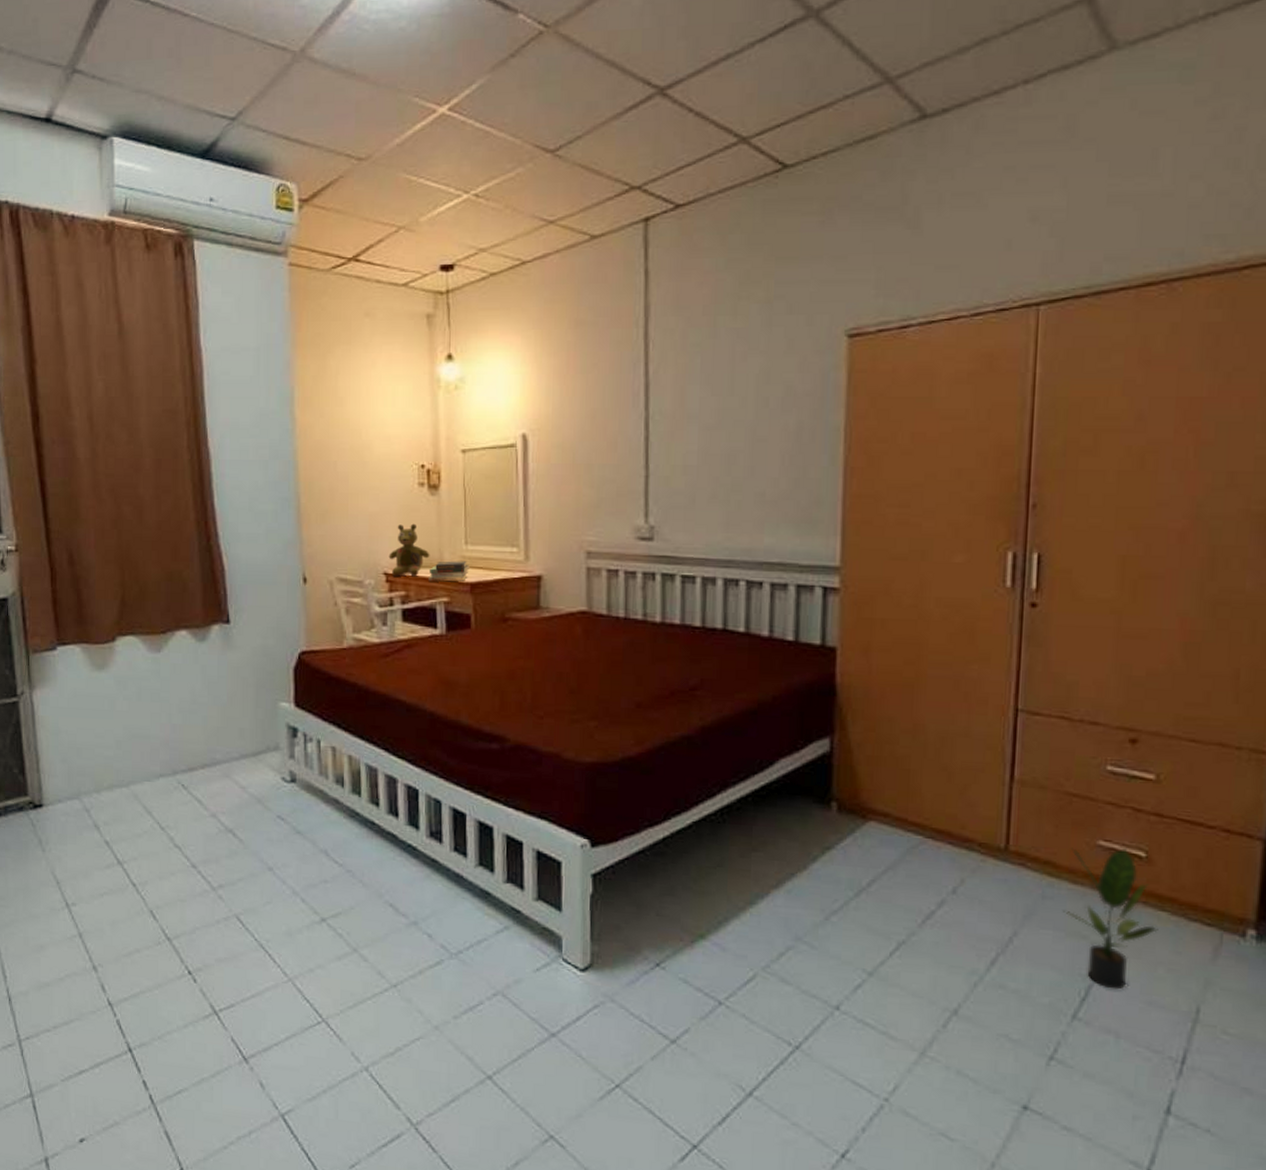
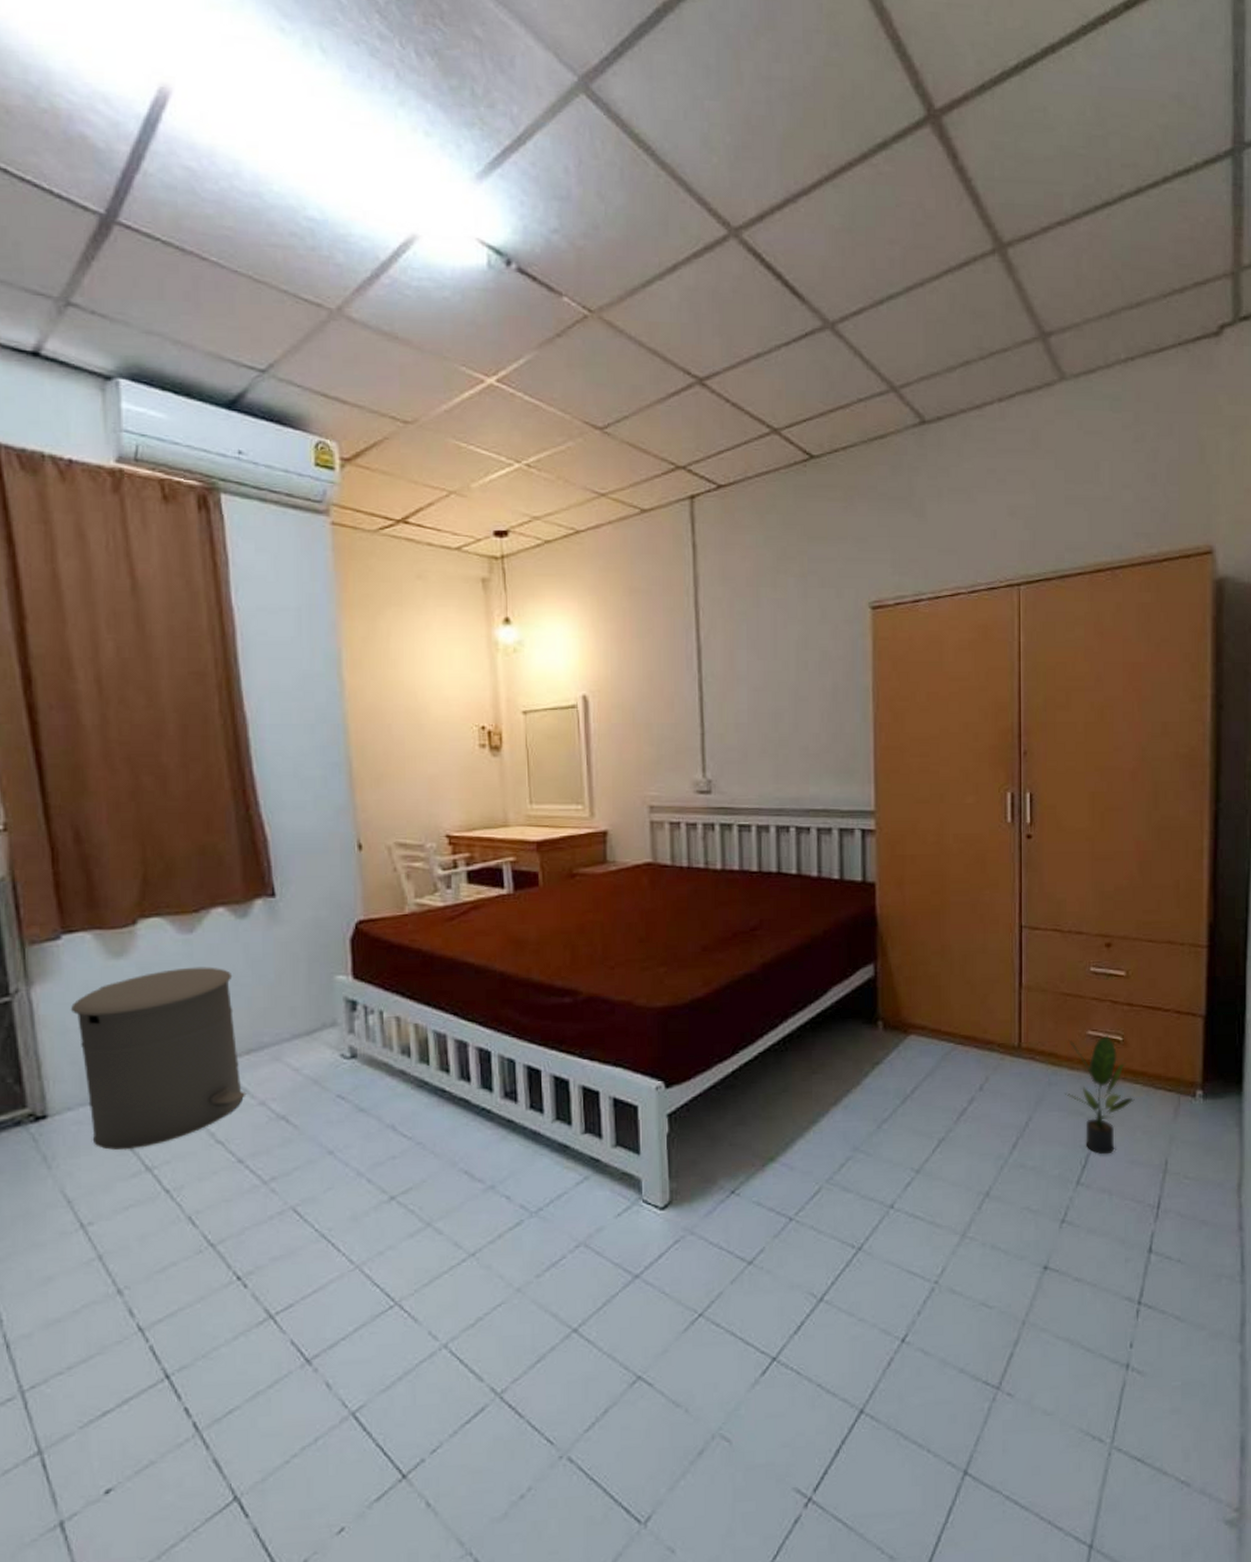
trash can: none [62,683,201,843] -> present [70,967,247,1150]
stuffed bear: present [389,523,430,578] -> none [450,785,494,840]
books: present [428,561,470,582] -> none [493,820,535,842]

